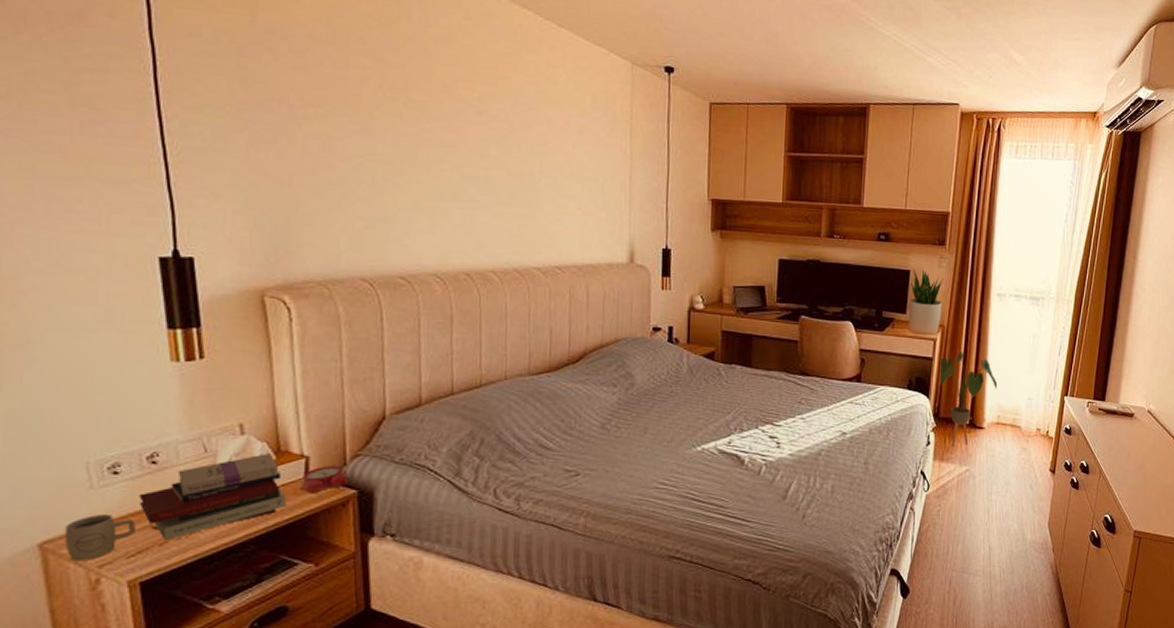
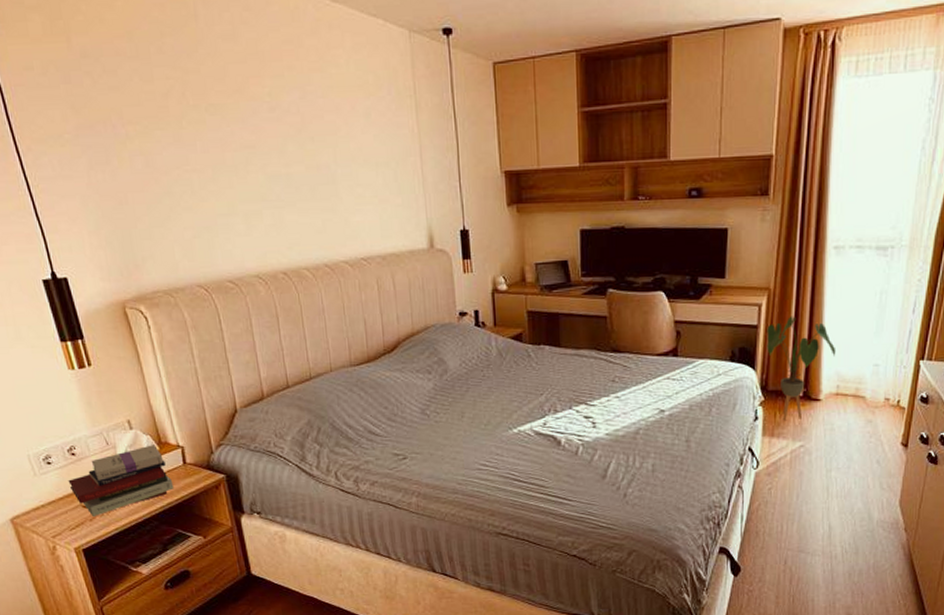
mug: present [64,513,135,562] -> none [24,495,72,533]
alarm clock: present [300,466,347,494] -> none [181,454,216,478]
planter: present [908,269,944,336] -> none [727,225,768,301]

